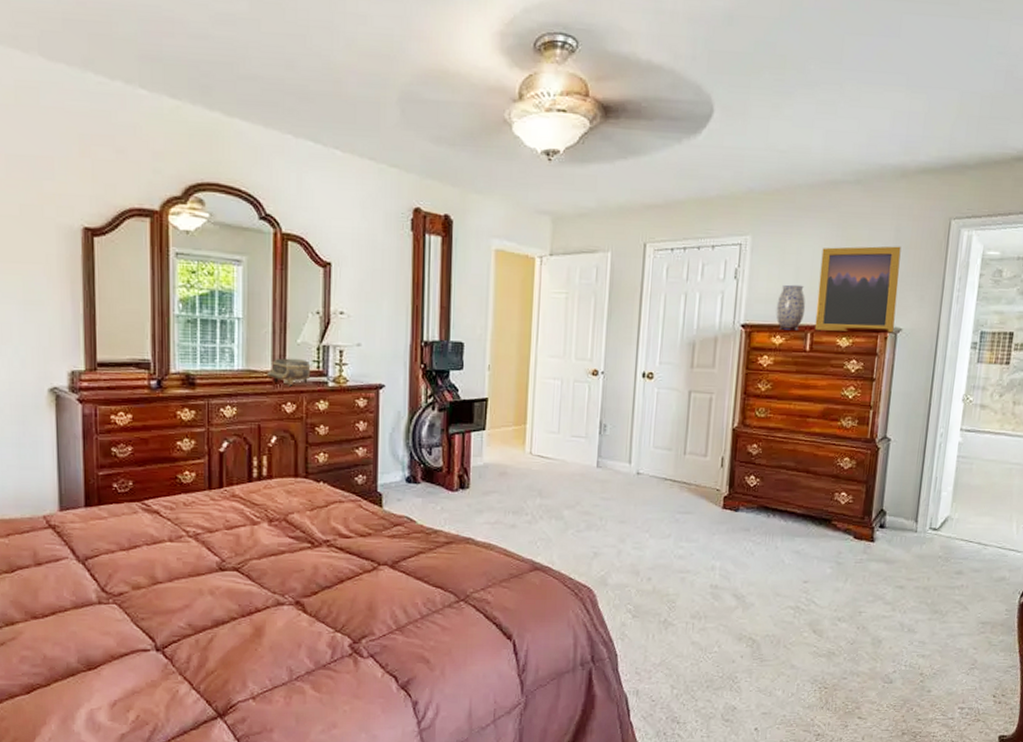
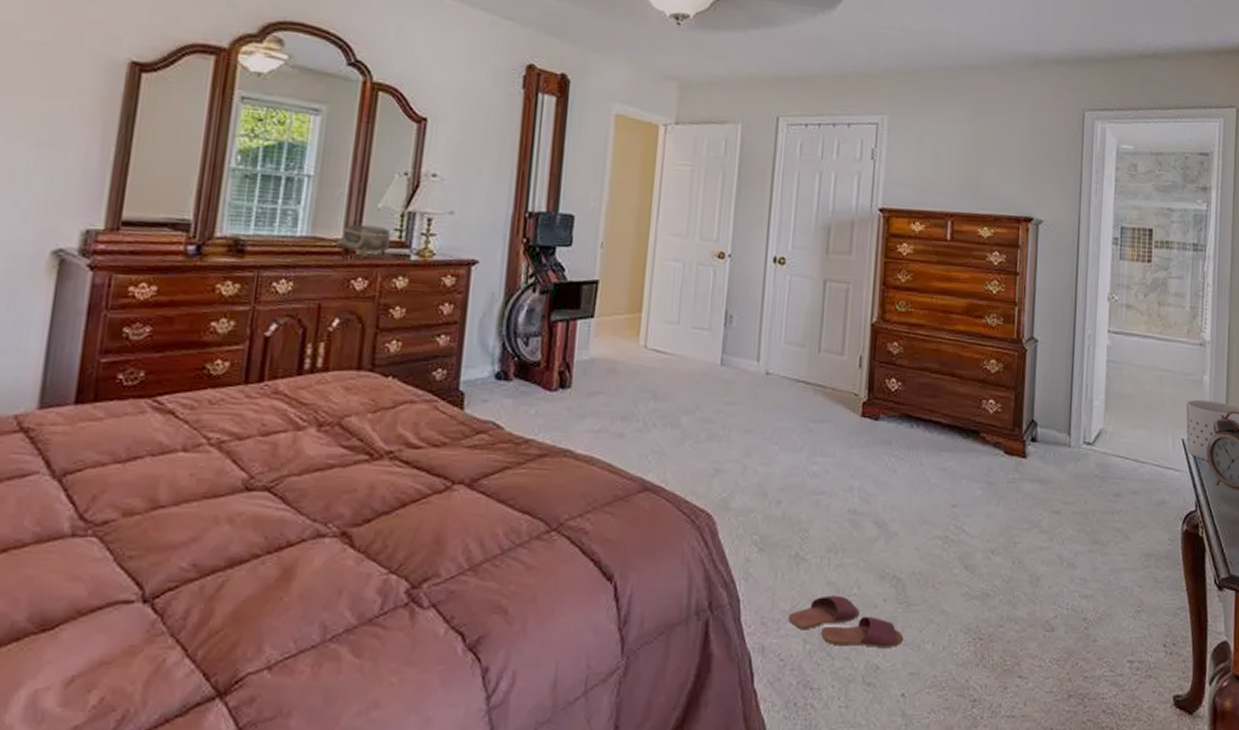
slippers: none [658,652,758,693] -> present [788,595,904,647]
vase: present [776,284,806,332] -> none [915,168,946,219]
picture frame: present [814,246,901,334] -> none [955,132,1038,225]

